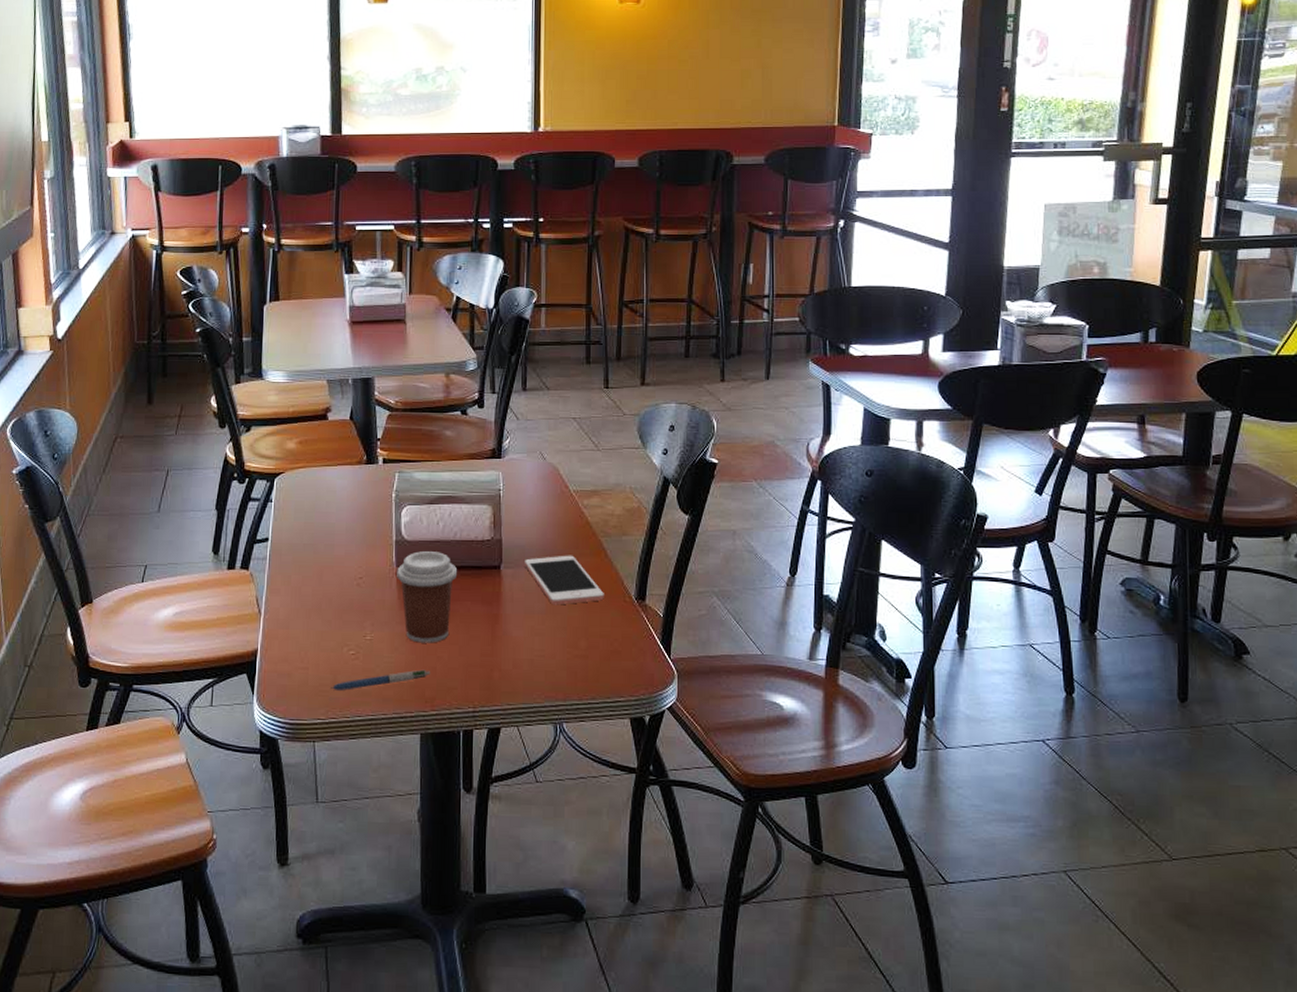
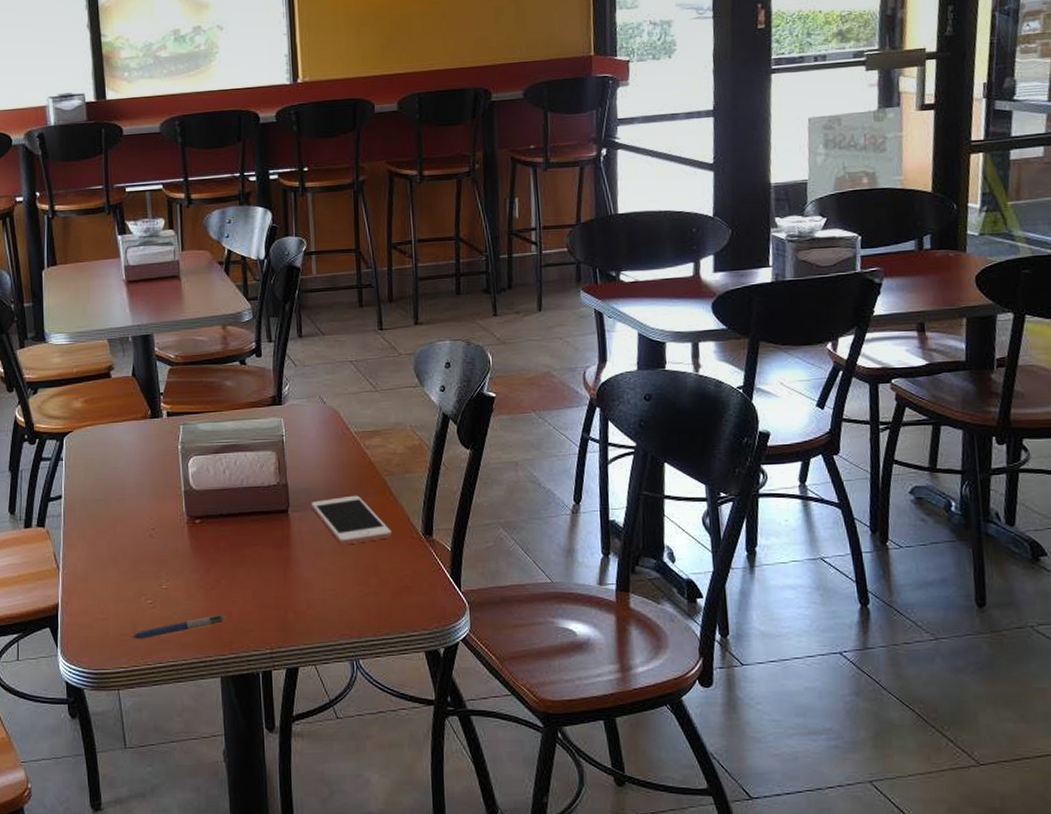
coffee cup: present [397,551,458,643] -> none [187,499,247,589]

